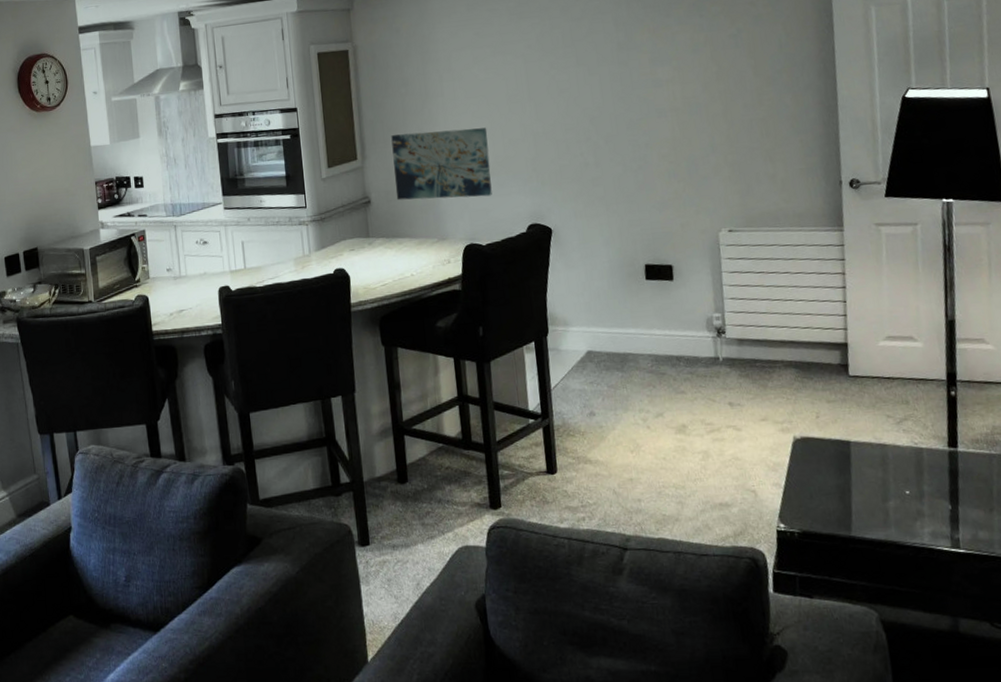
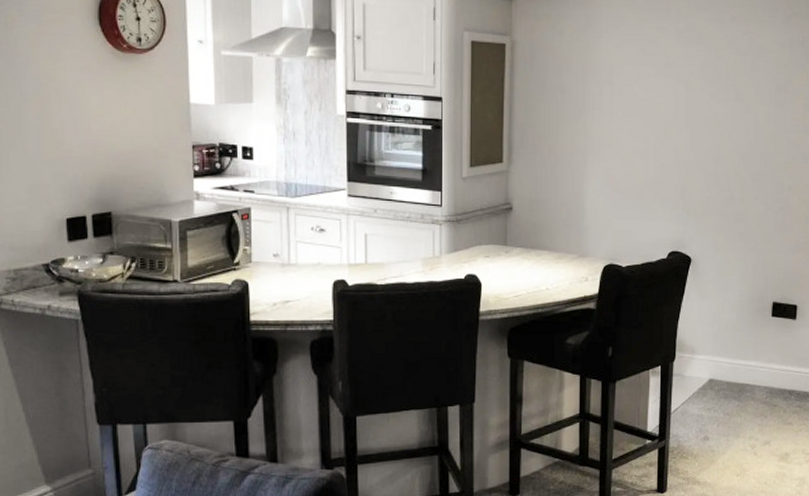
wall art: present [391,128,492,201] -> none [540,142,641,218]

